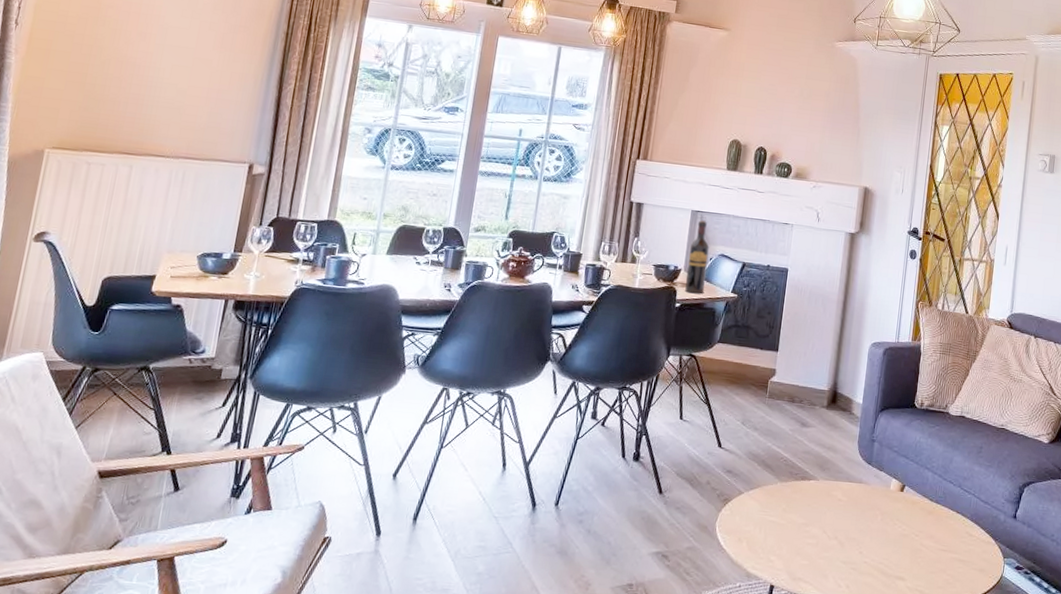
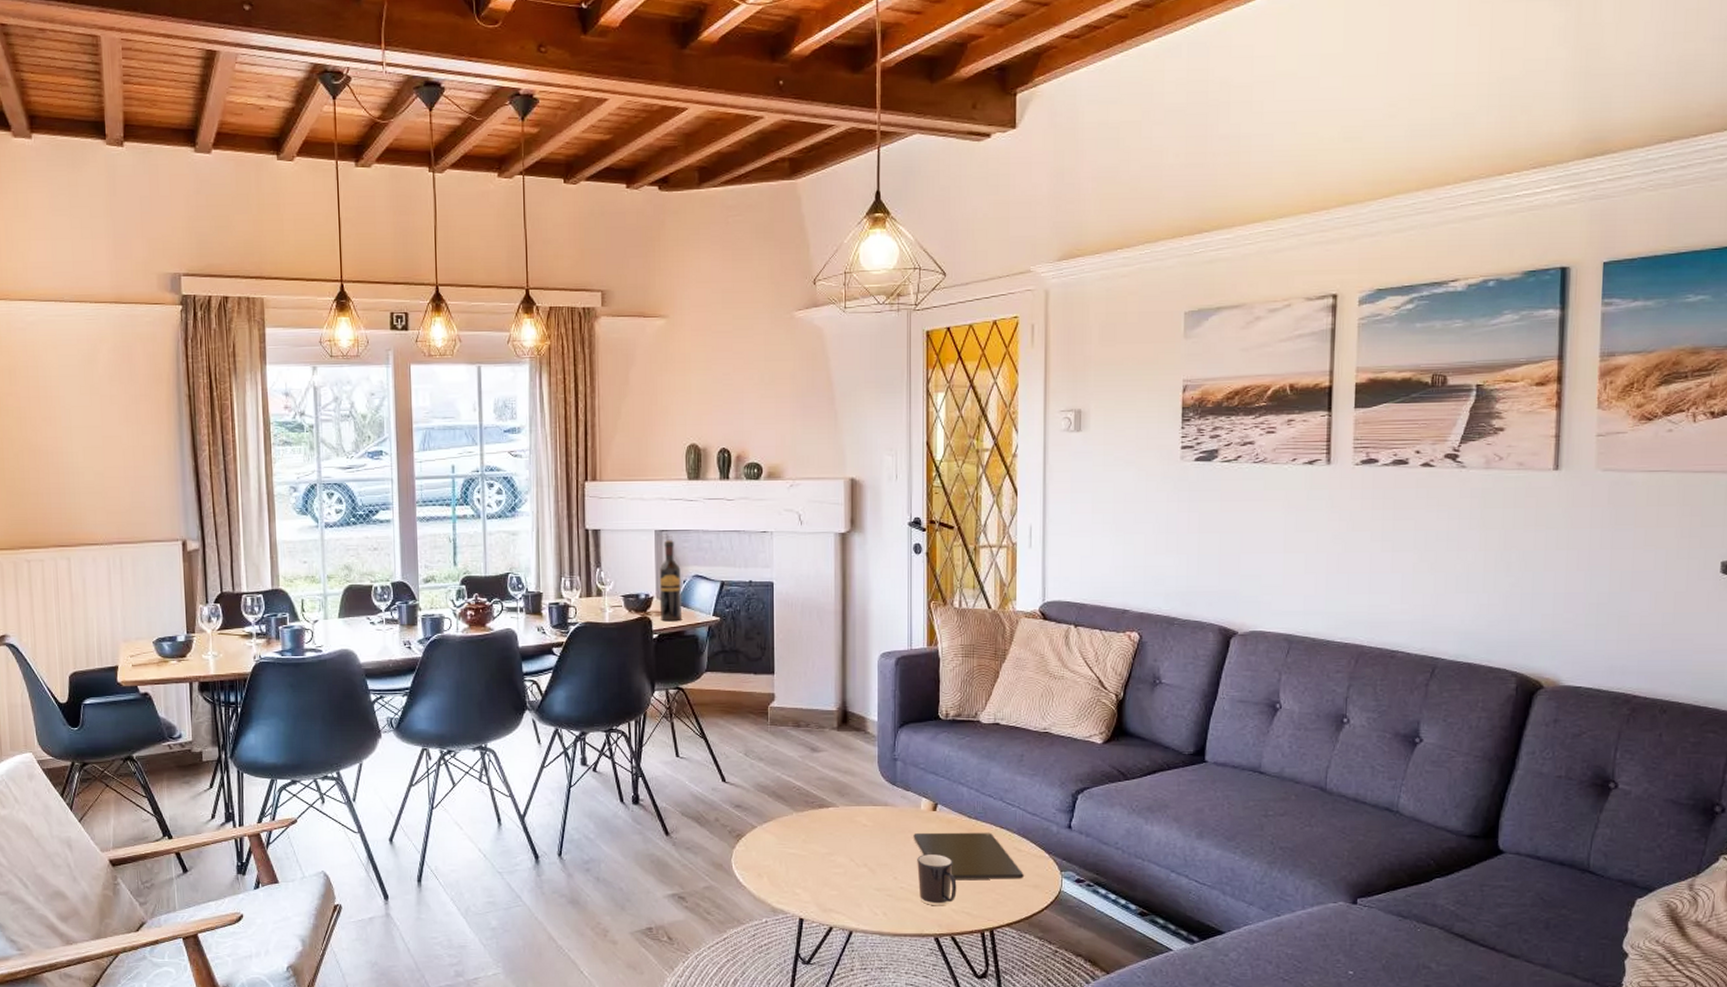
mug: none [880,531,914,583] -> present [917,853,957,906]
tablet: none [881,511,972,563] -> present [913,832,1024,879]

